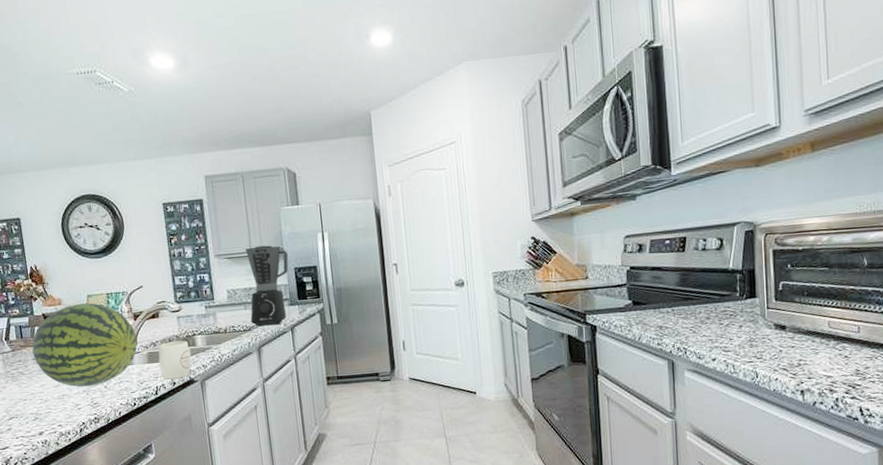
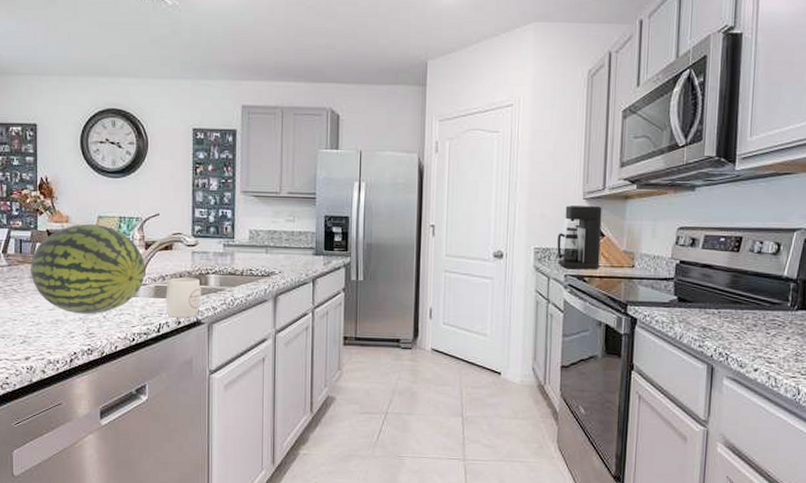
blender: present [245,245,289,327] -> none [271,187,320,274]
coffee maker: none [512,226,555,289] -> present [557,206,602,270]

